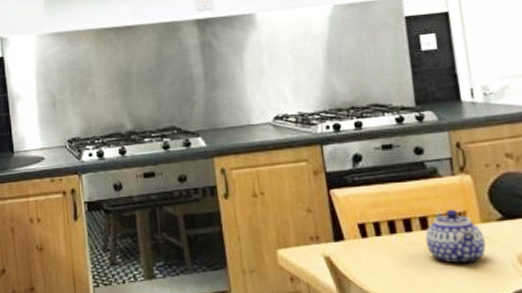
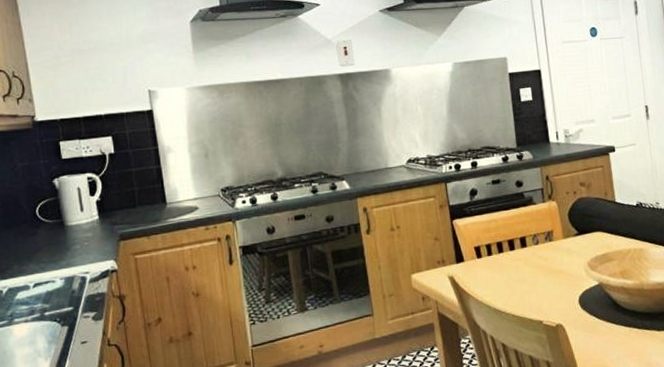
teapot: present [425,209,486,264] -> none [524,229,567,272]

